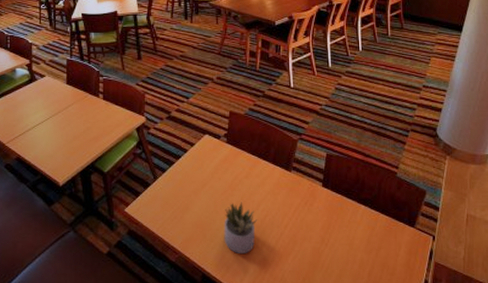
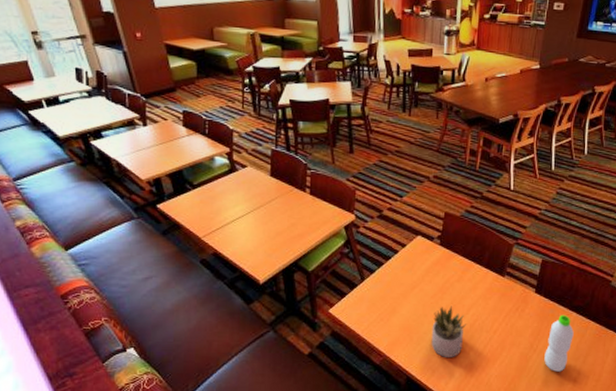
water bottle: none [336,208,364,266] -> present [544,315,574,372]

